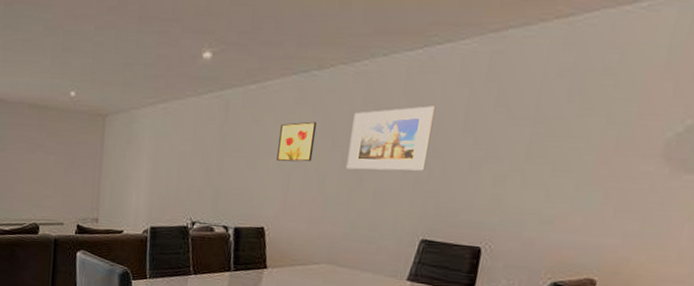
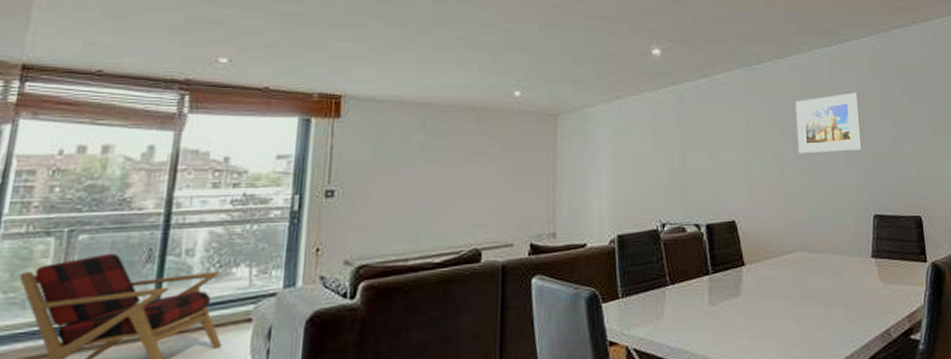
wall art: present [277,121,318,162] -> none [735,111,768,150]

